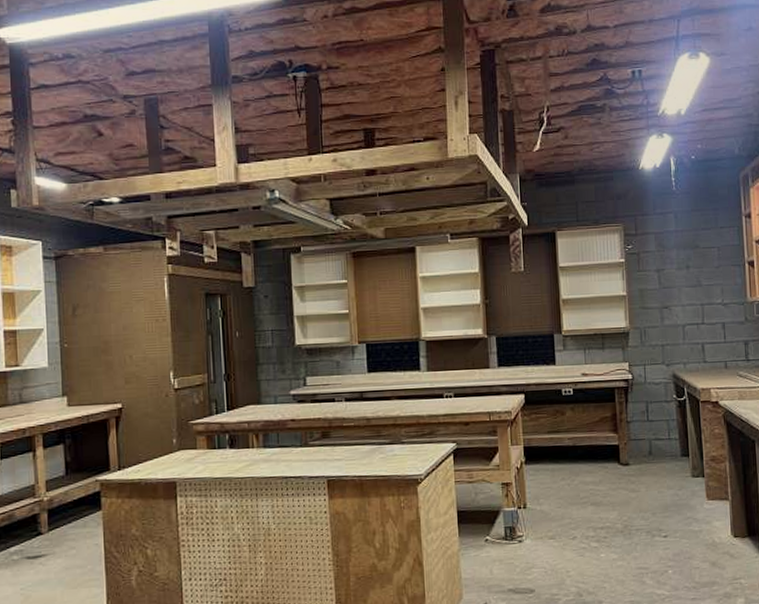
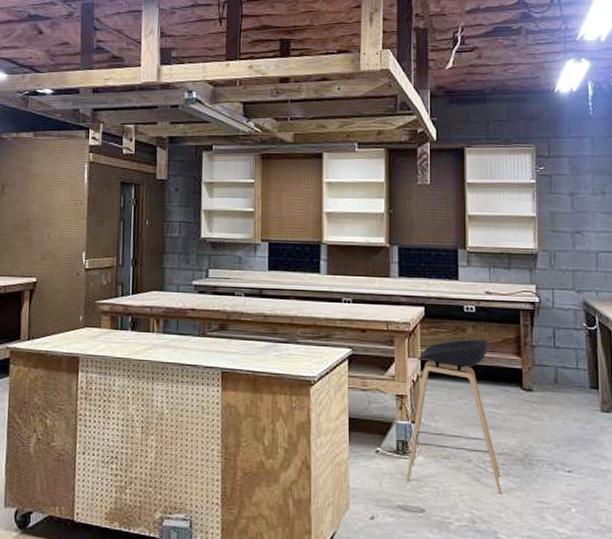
stool: none [515,421,606,566] -> present [406,339,502,495]

